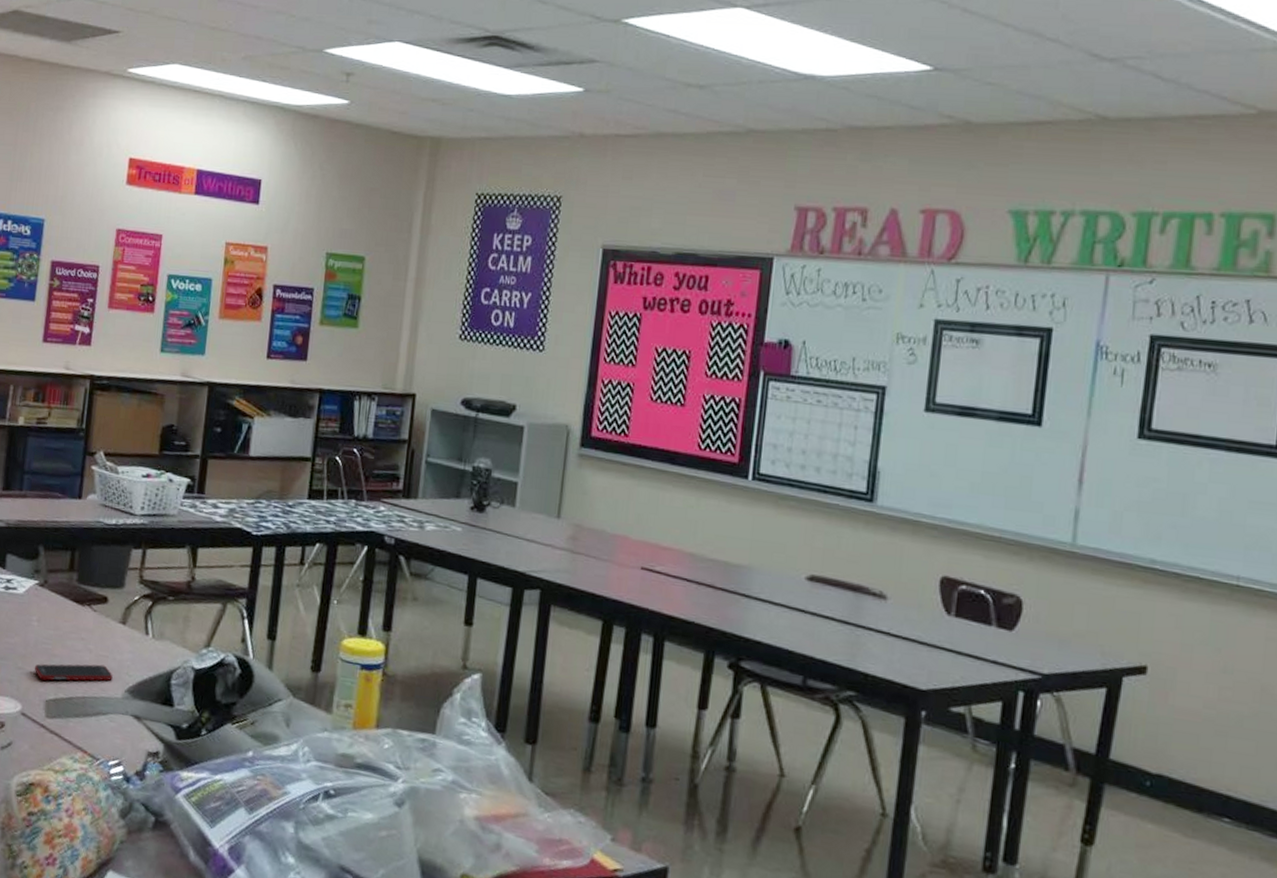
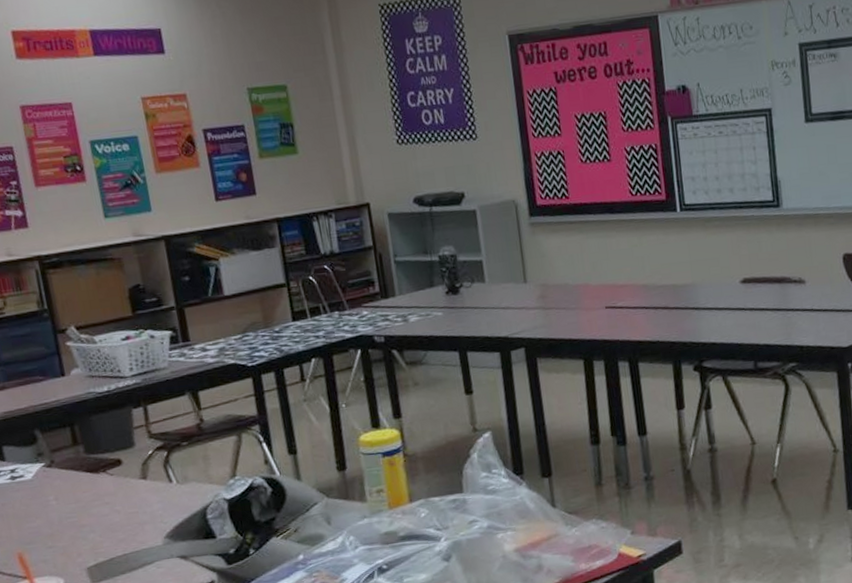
cell phone: present [34,663,113,681] -> none [65,520,149,551]

